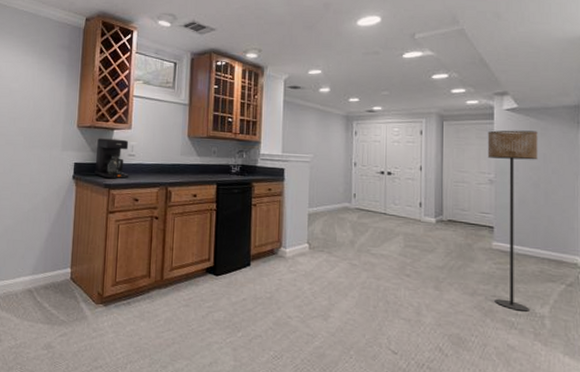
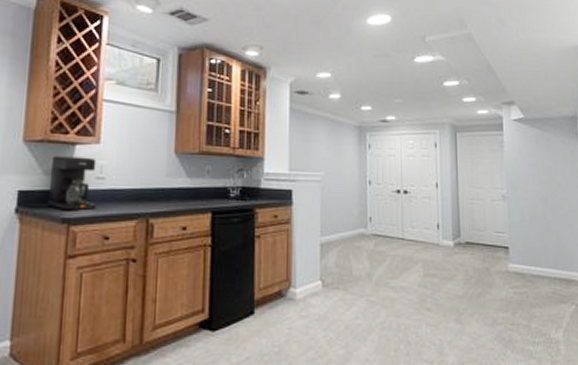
floor lamp: present [487,130,538,312] -> none [498,141,546,338]

